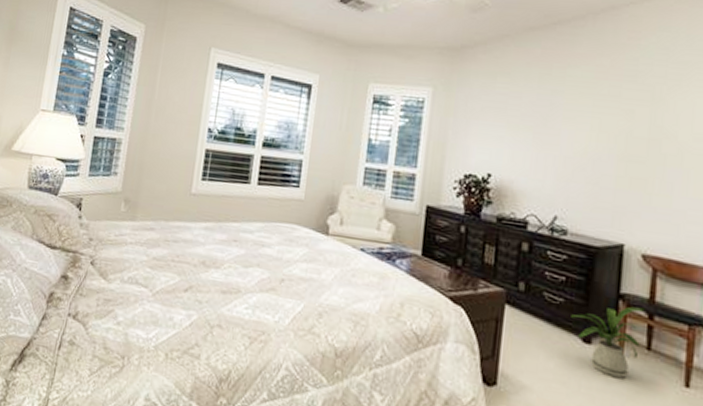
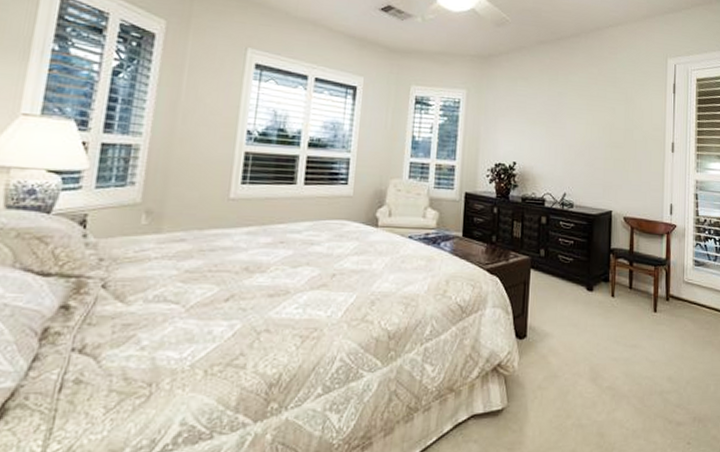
house plant: present [571,306,645,378] -> none [578,257,627,314]

